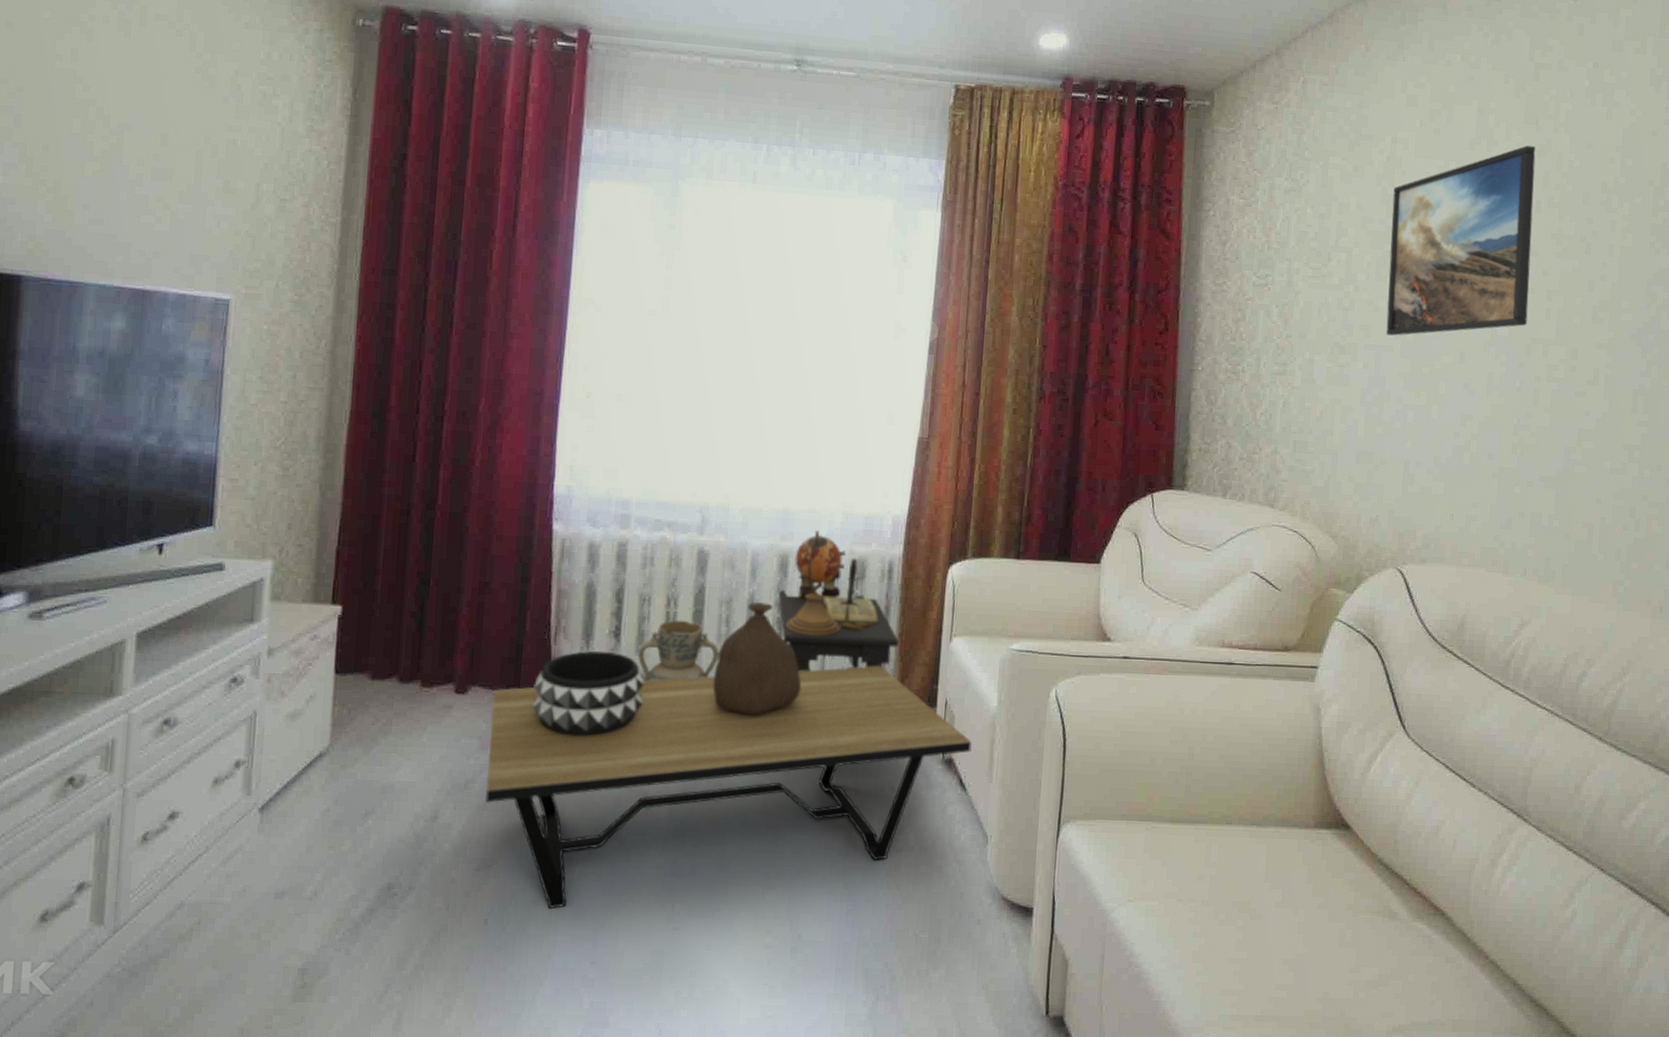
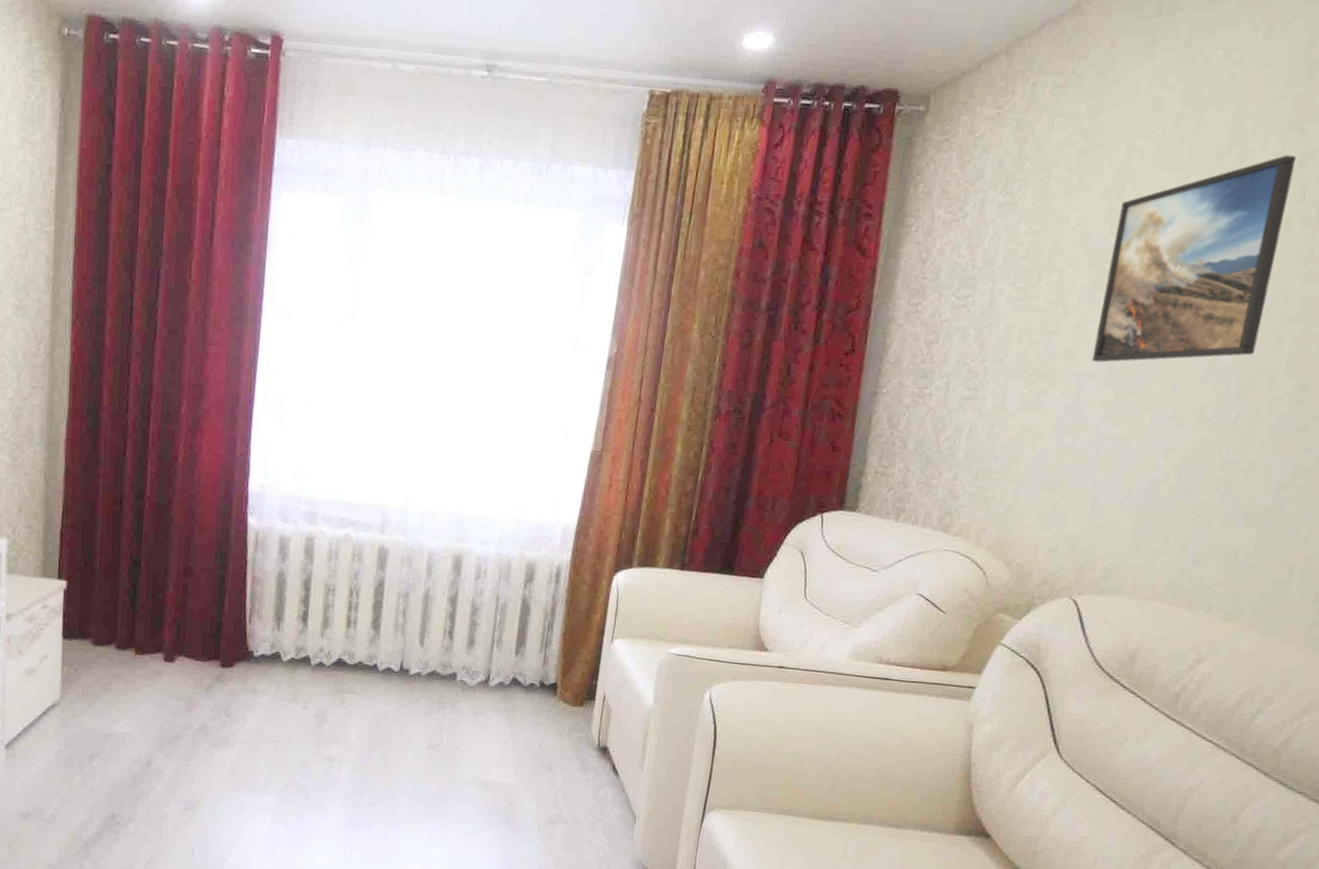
coffee table: present [486,665,972,910] -> none [191,659,627,846]
decorative bowl: present [532,650,644,737] -> none [230,631,329,706]
ceramic jug: present [638,619,719,682] -> none [323,608,396,662]
bag: present [712,601,802,715] -> none [389,597,471,697]
side table: present [778,530,899,672] -> none [451,534,563,663]

